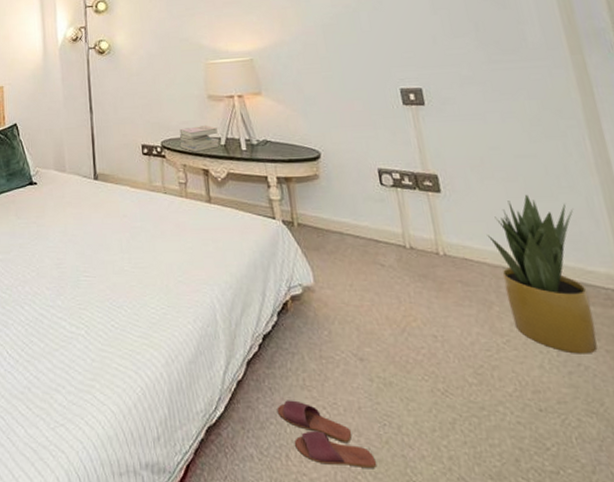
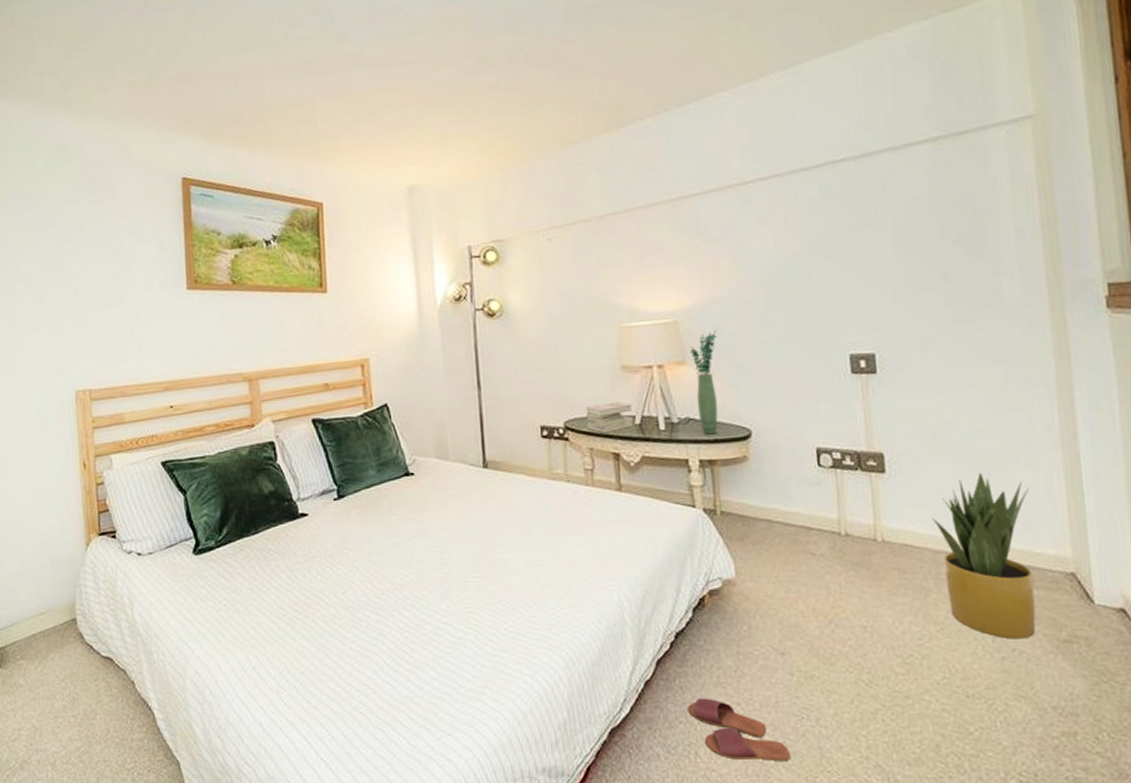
vase: none [265,67,291,155] -> present [690,330,718,435]

